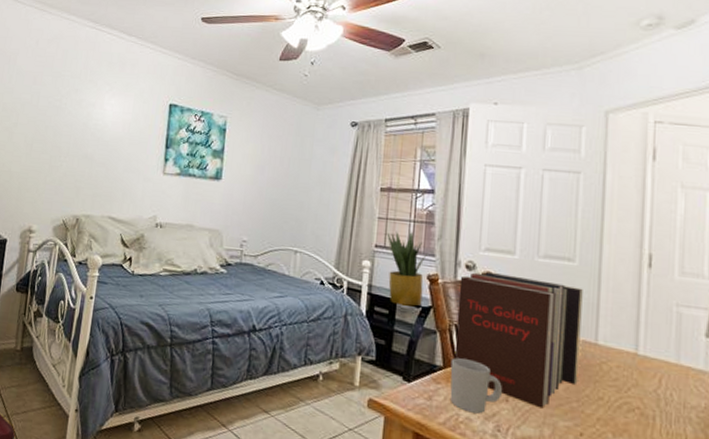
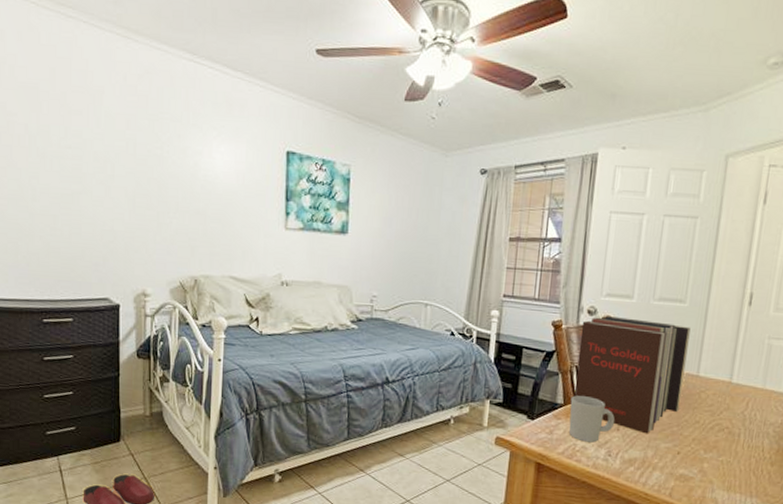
planter: present [386,229,427,307] -> none [514,278,553,352]

